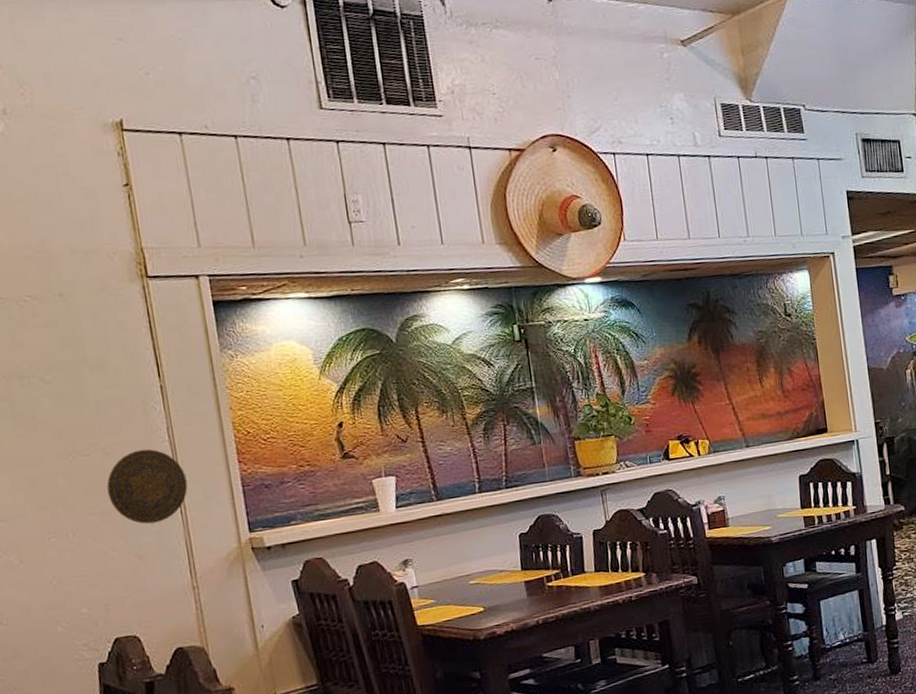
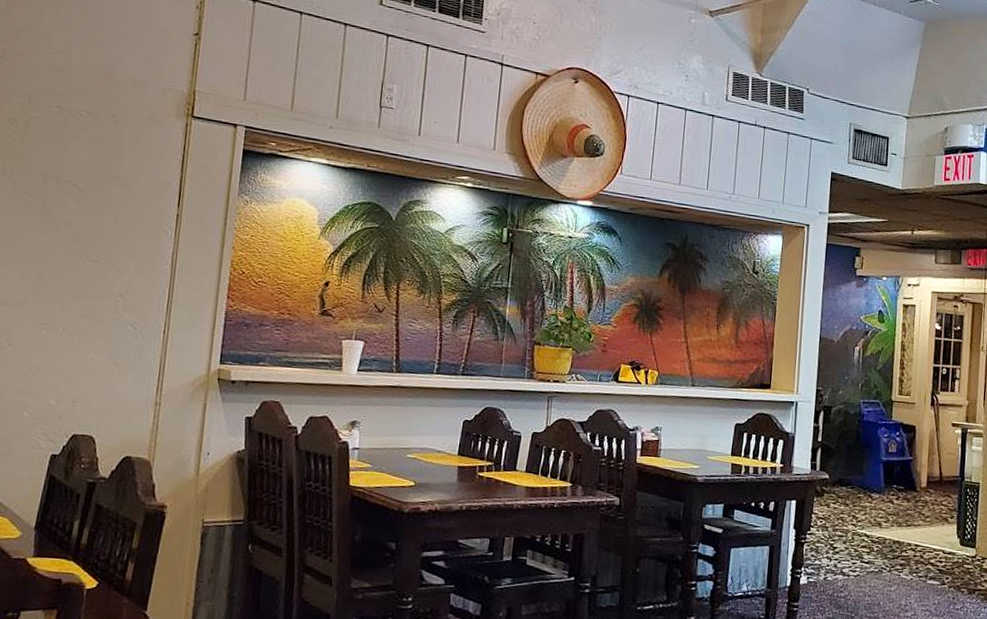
decorative plate: present [107,448,188,524] -> none [104,267,178,337]

